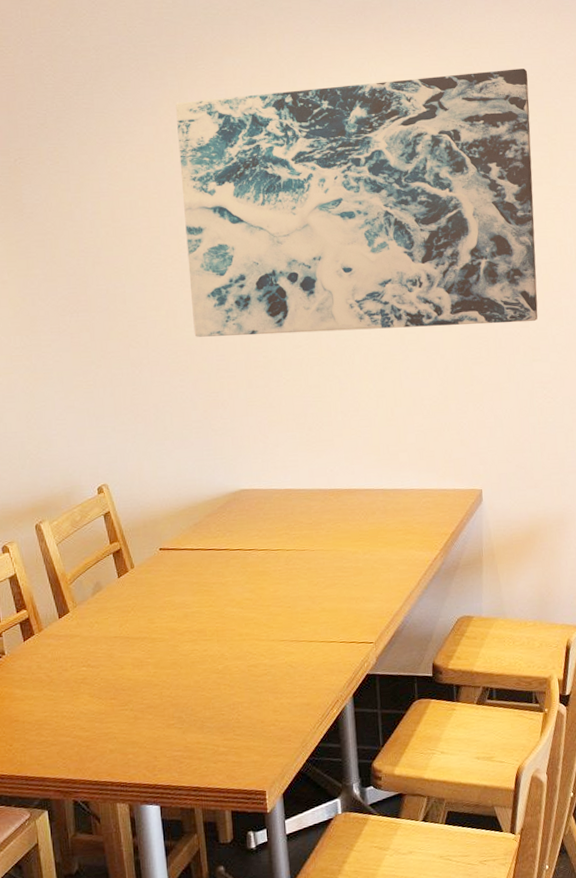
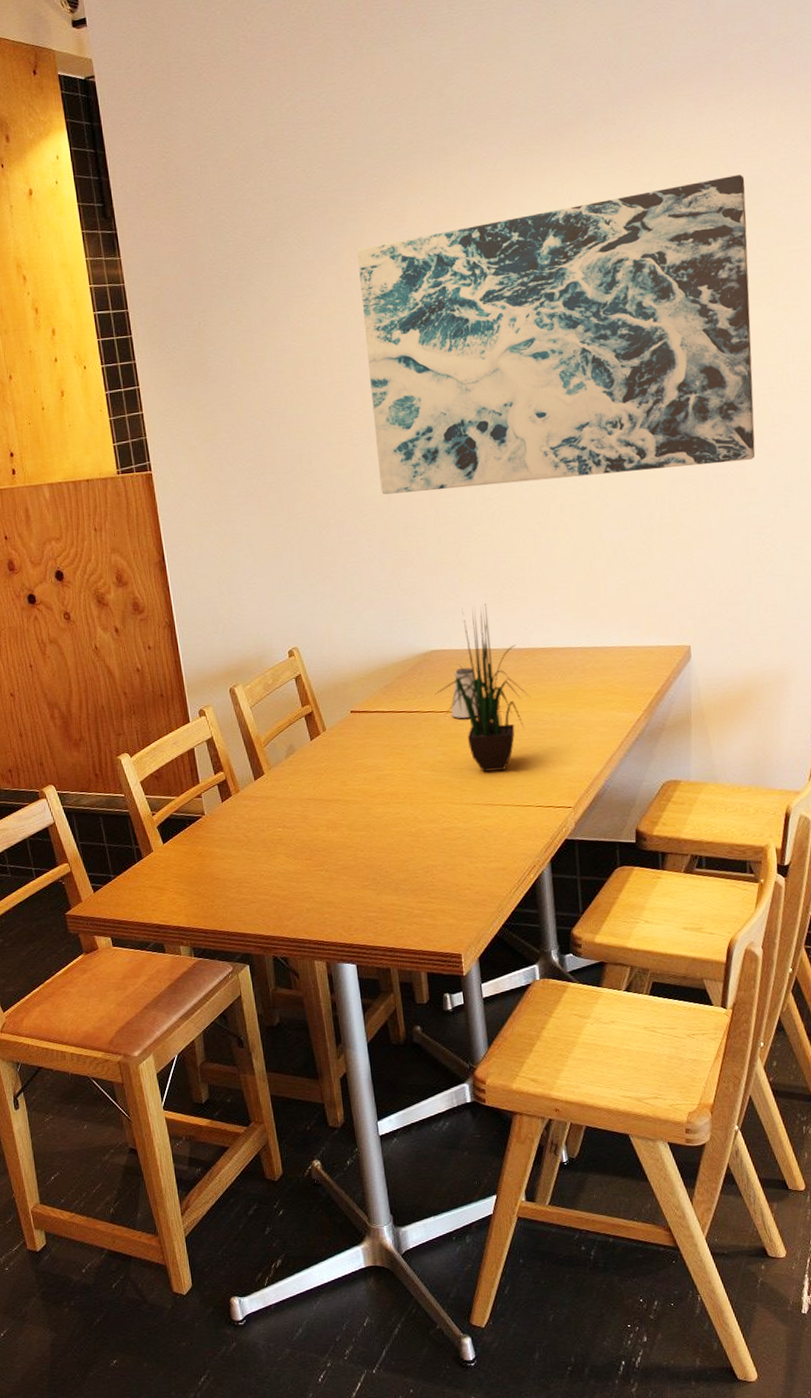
potted plant: none [243,445,335,609] -> present [434,603,531,772]
saltshaker: none [259,507,286,556] -> present [451,668,479,718]

